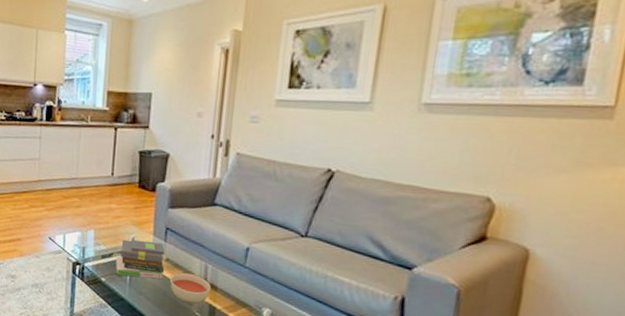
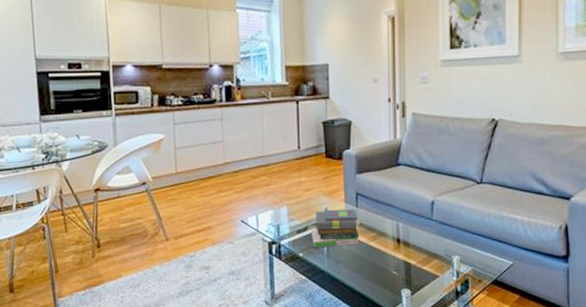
bowl: present [170,272,211,305] -> none [366,234,404,264]

